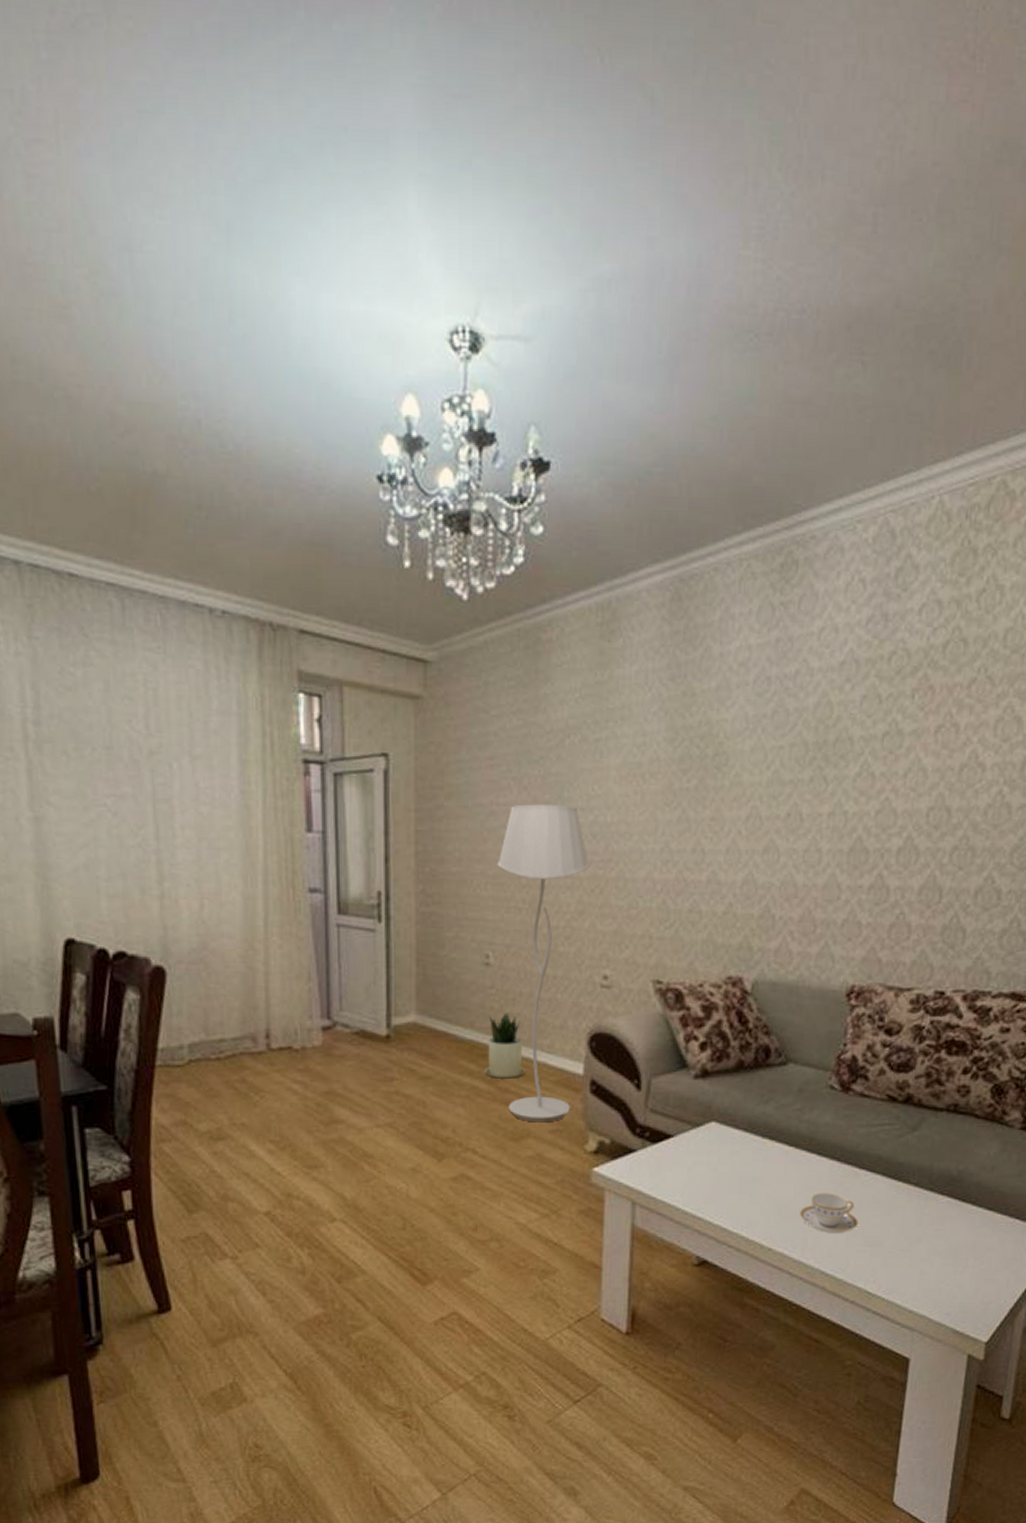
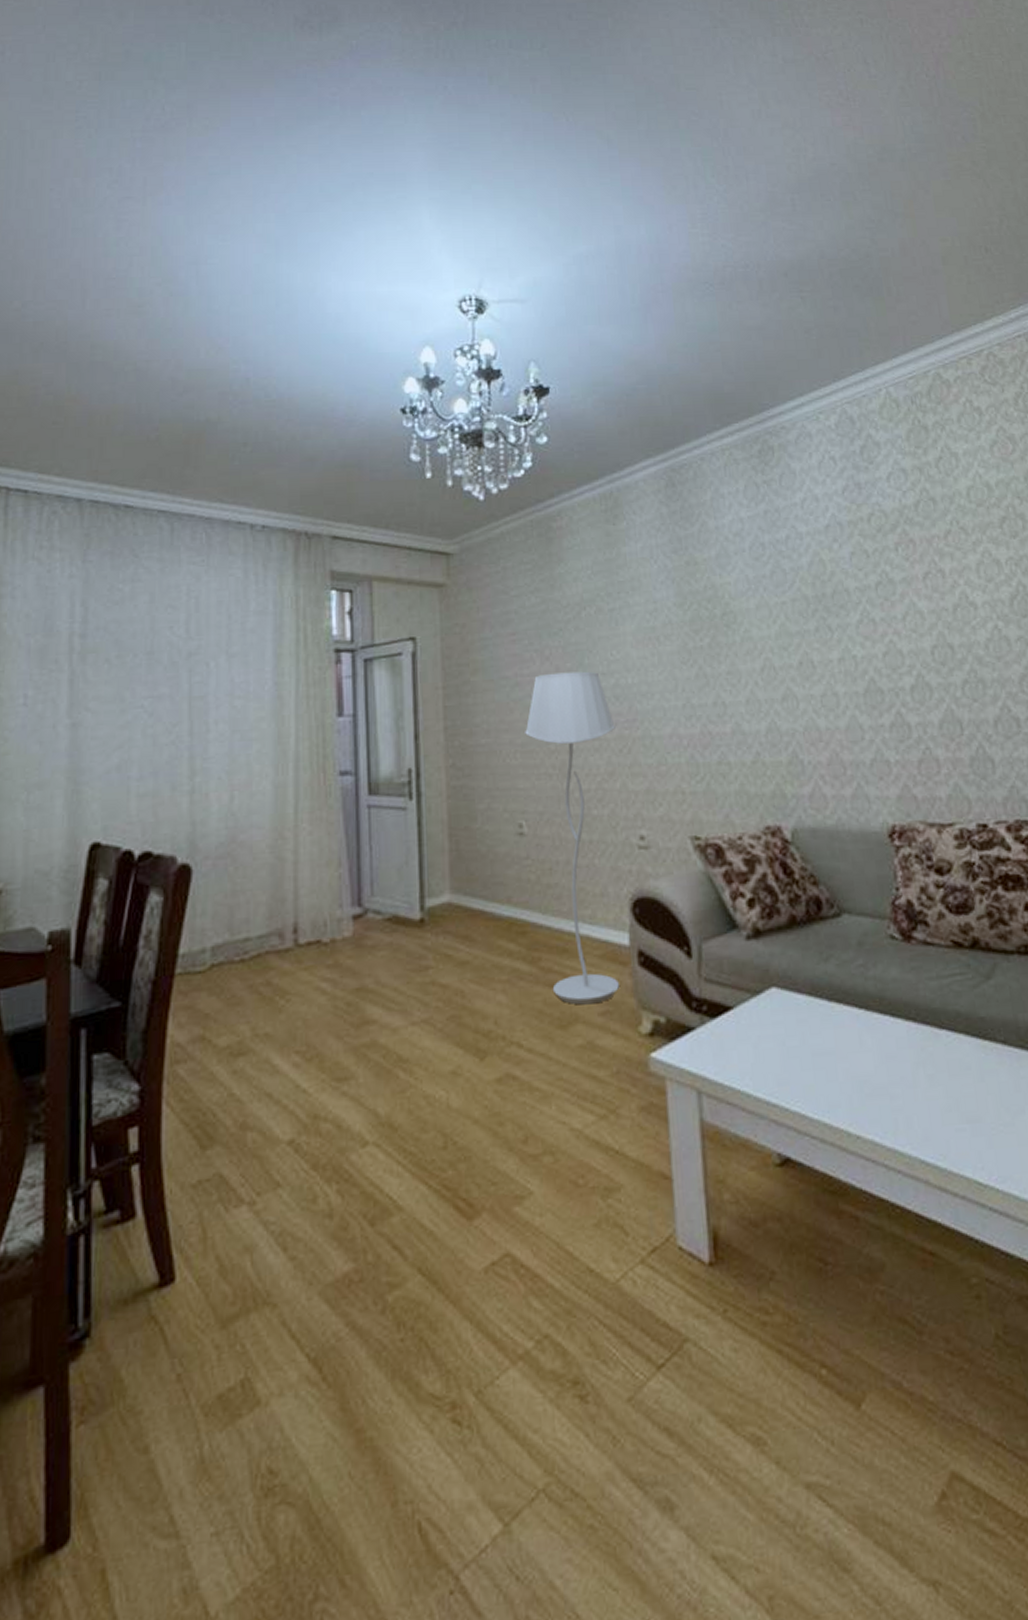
planter: present [485,1012,526,1079] -> none [525,883,569,958]
teacup: present [800,1193,859,1234] -> none [884,1060,951,1111]

